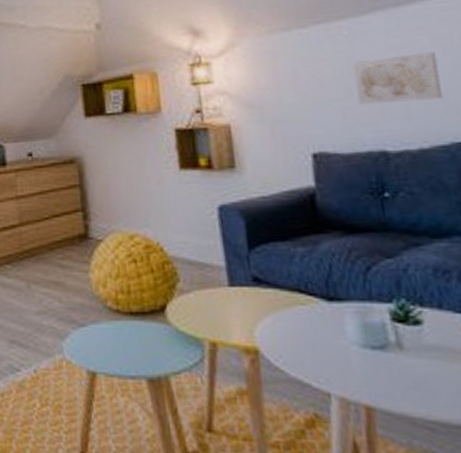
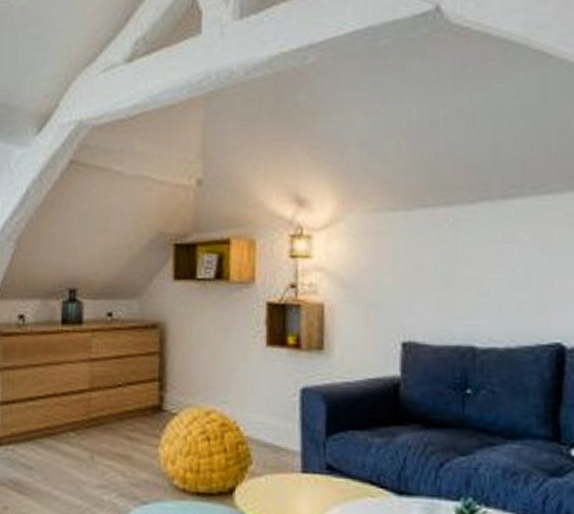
wall art: present [352,52,443,104] -> none [453,250,535,299]

